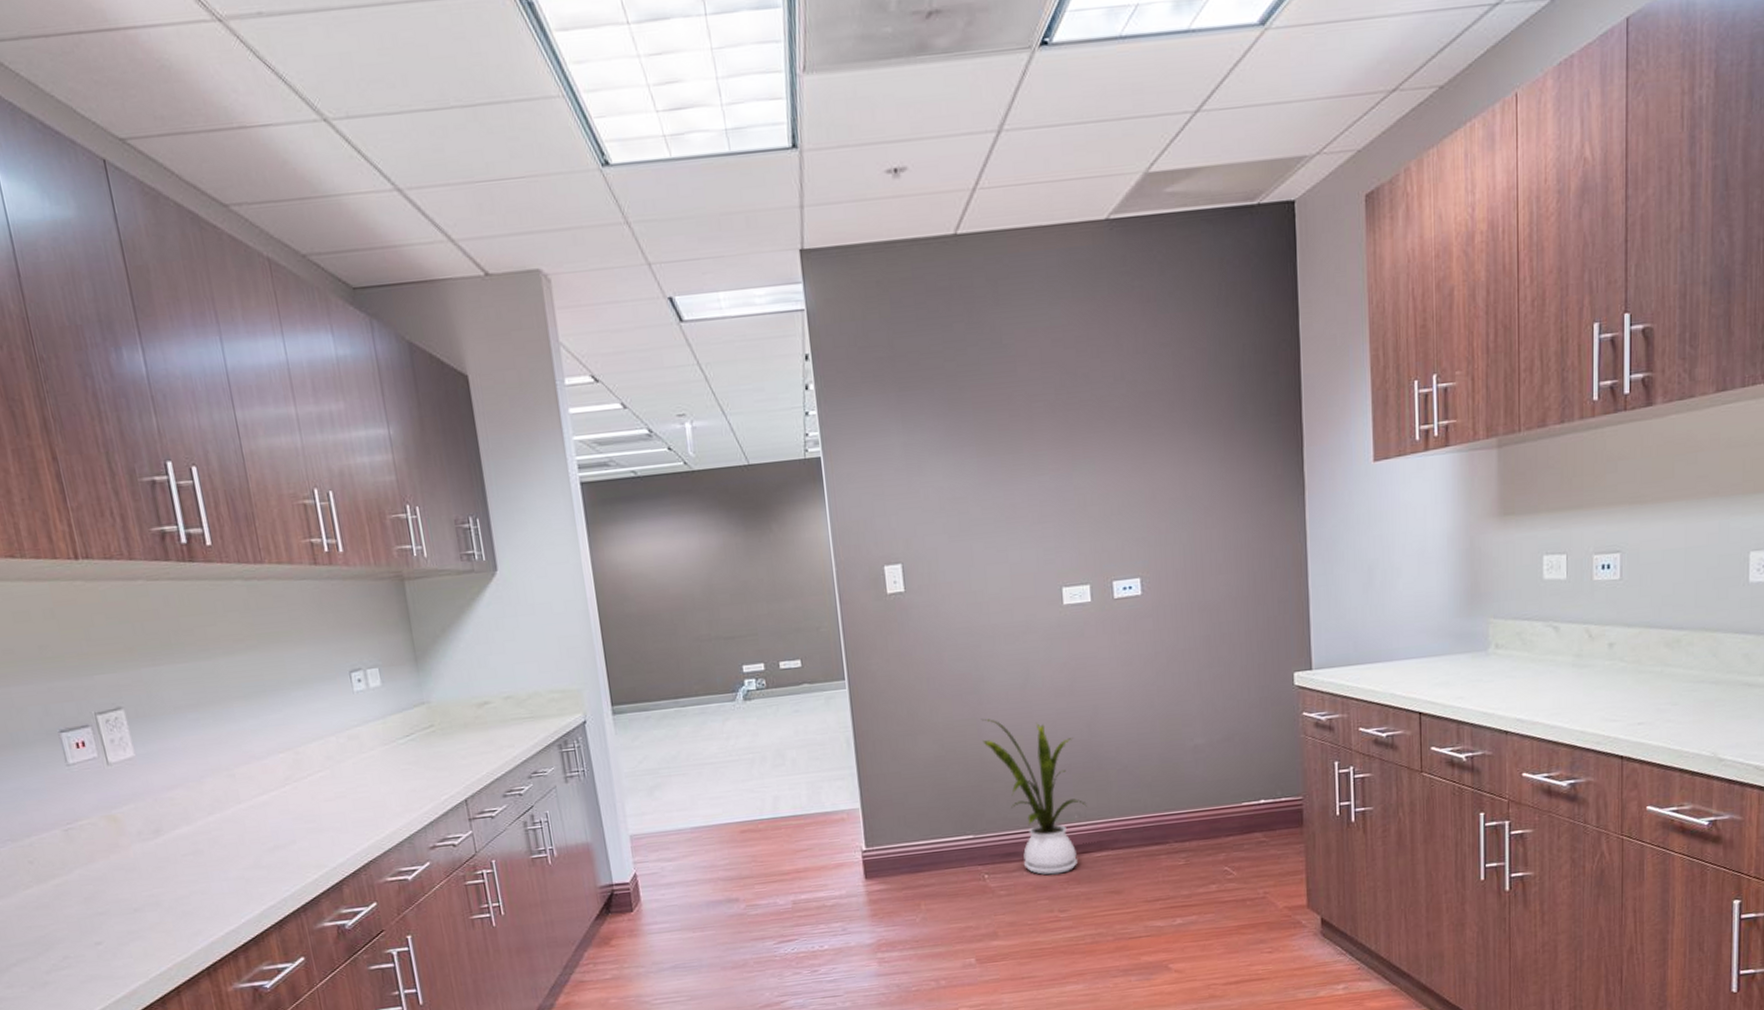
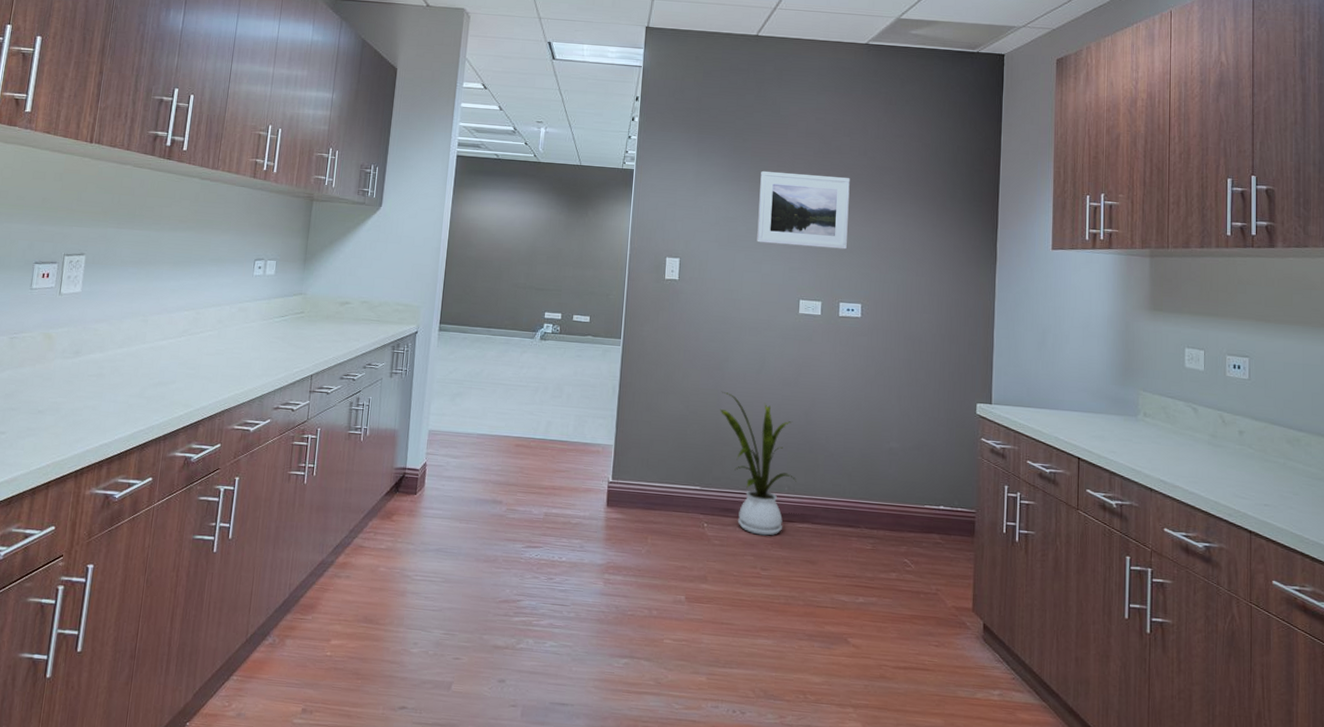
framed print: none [989,415,1113,524] -> present [757,170,850,250]

